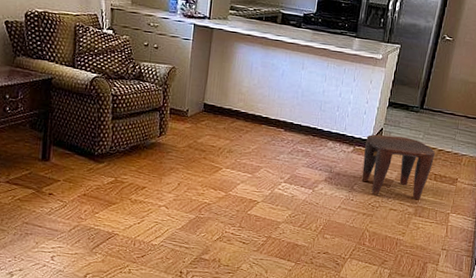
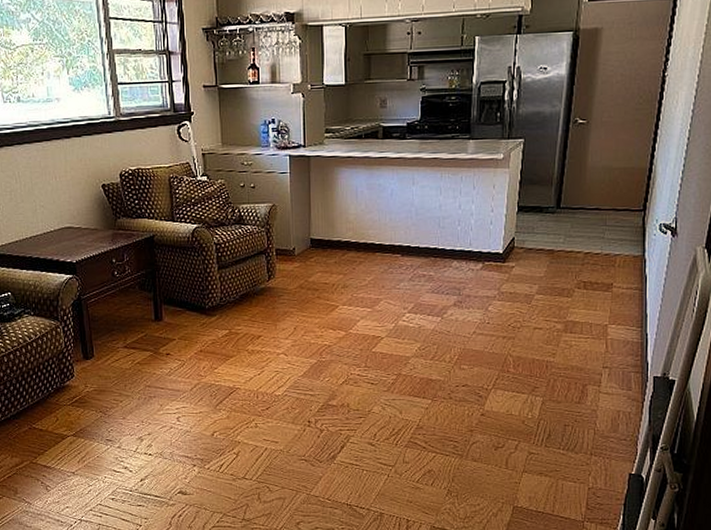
stool: present [361,134,436,199] -> none [496,244,582,314]

